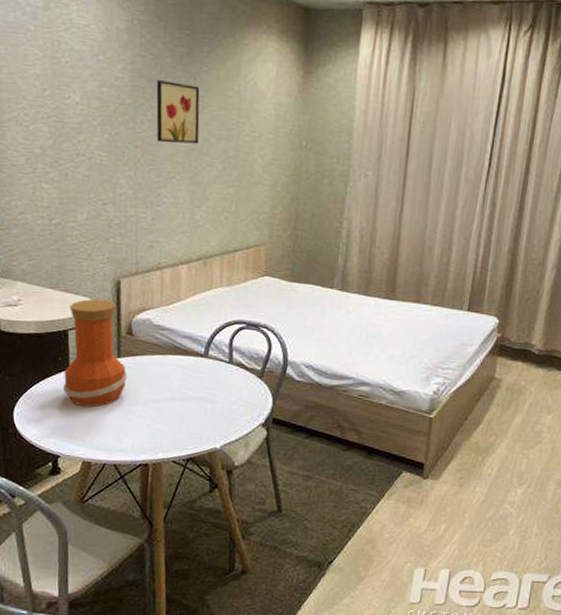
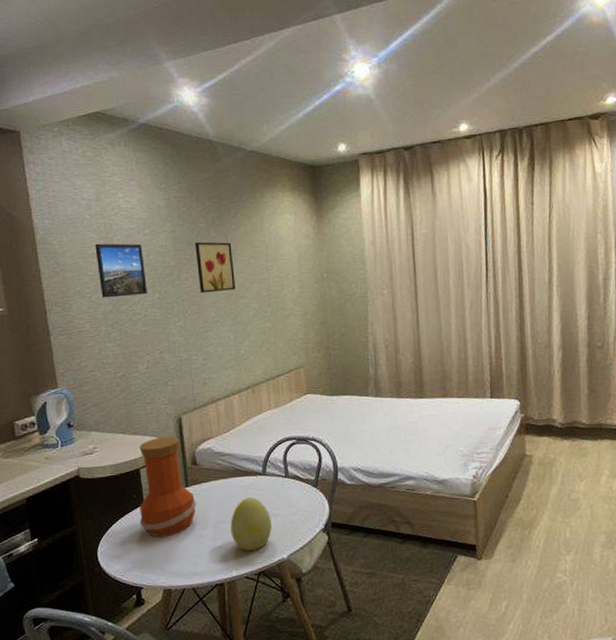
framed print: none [38,62,96,133] -> present [95,243,148,298]
decorative egg: none [162,378,208,435] -> present [230,496,272,551]

